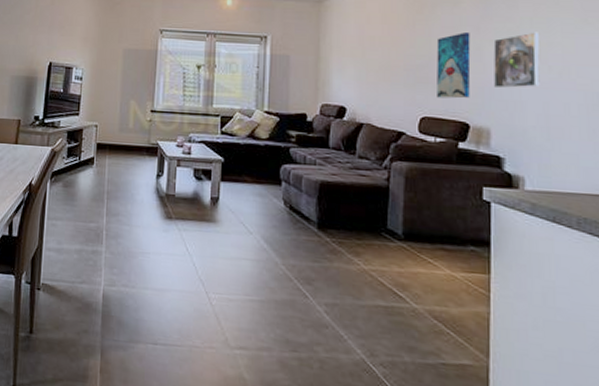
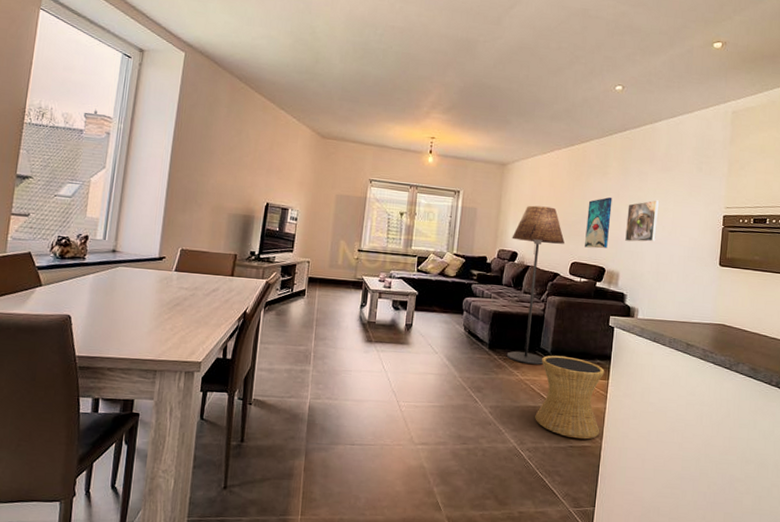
floor lamp: none [337,48,408,251] -> present [506,205,565,365]
side table: none [388,238,485,355] -> present [535,355,605,440]

